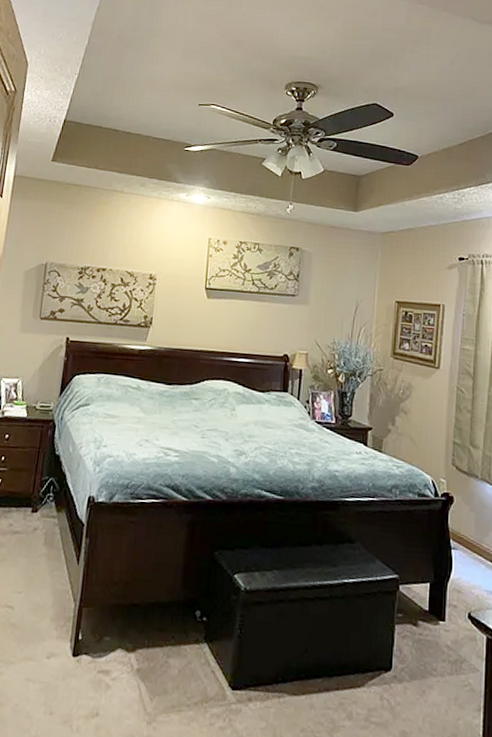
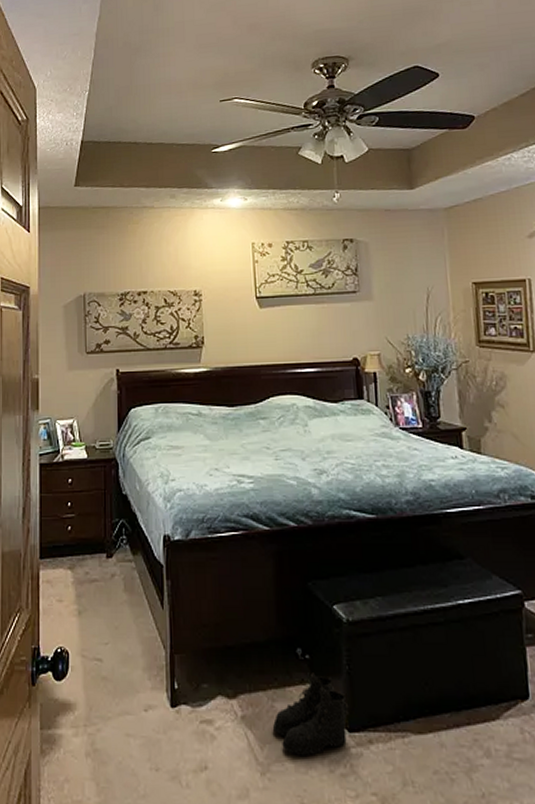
boots: none [163,634,236,710] -> present [272,673,350,756]

